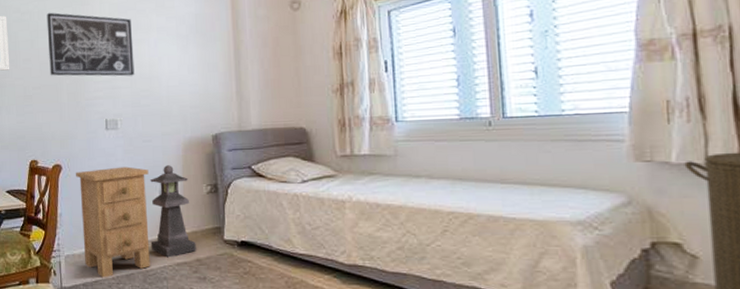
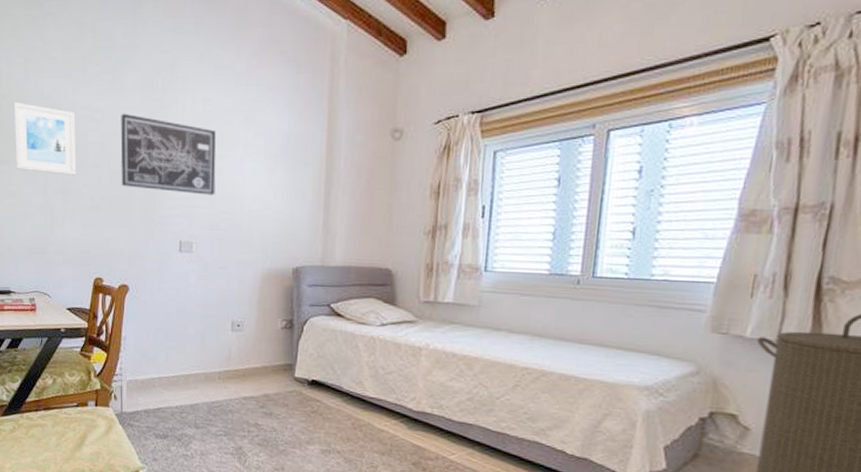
nightstand: present [76,166,150,278] -> none [144,293,222,406]
lantern: present [150,165,196,258] -> none [218,296,265,391]

